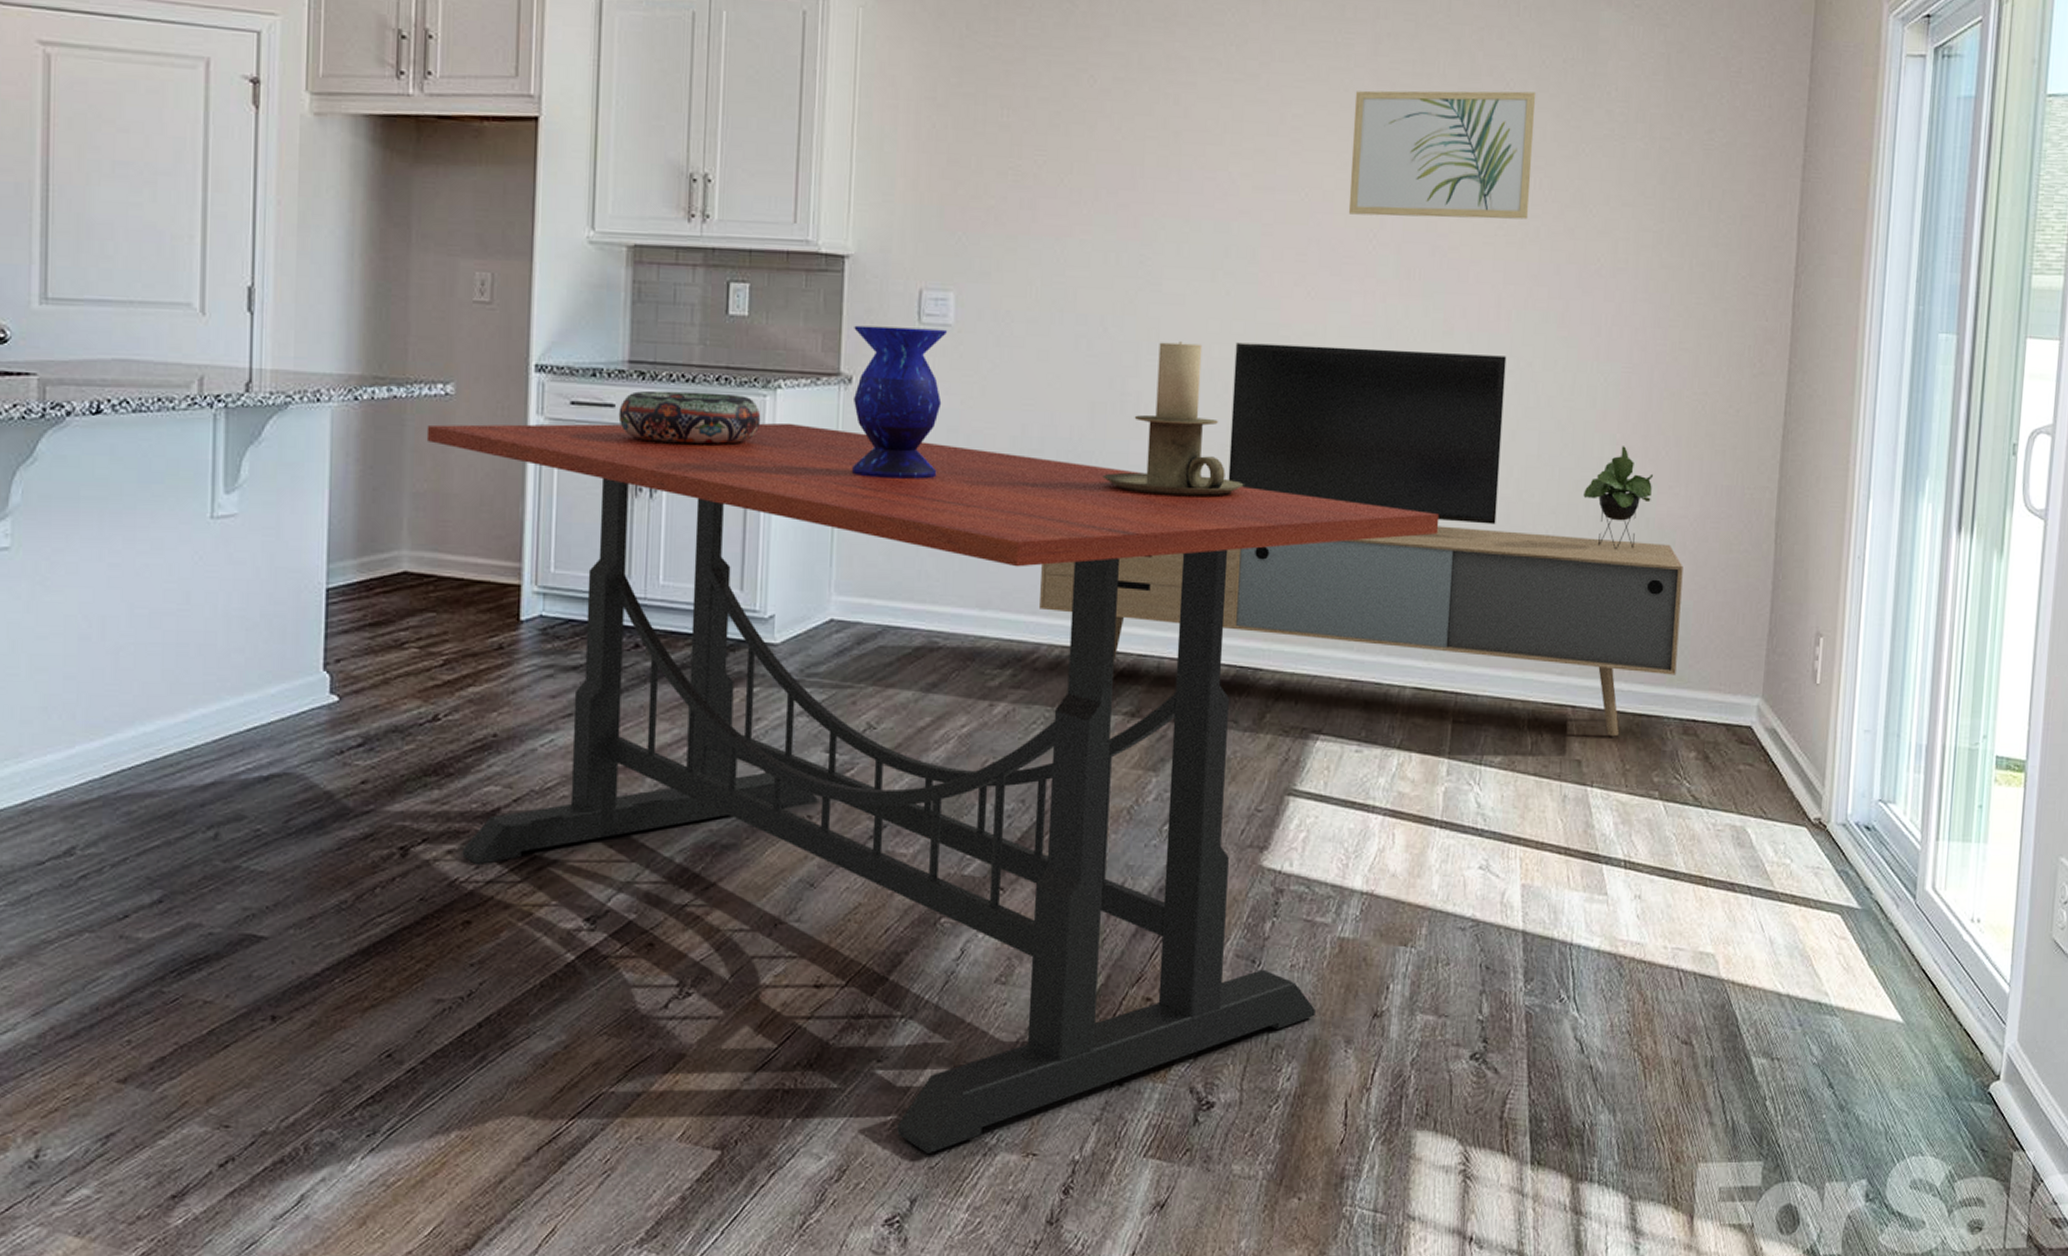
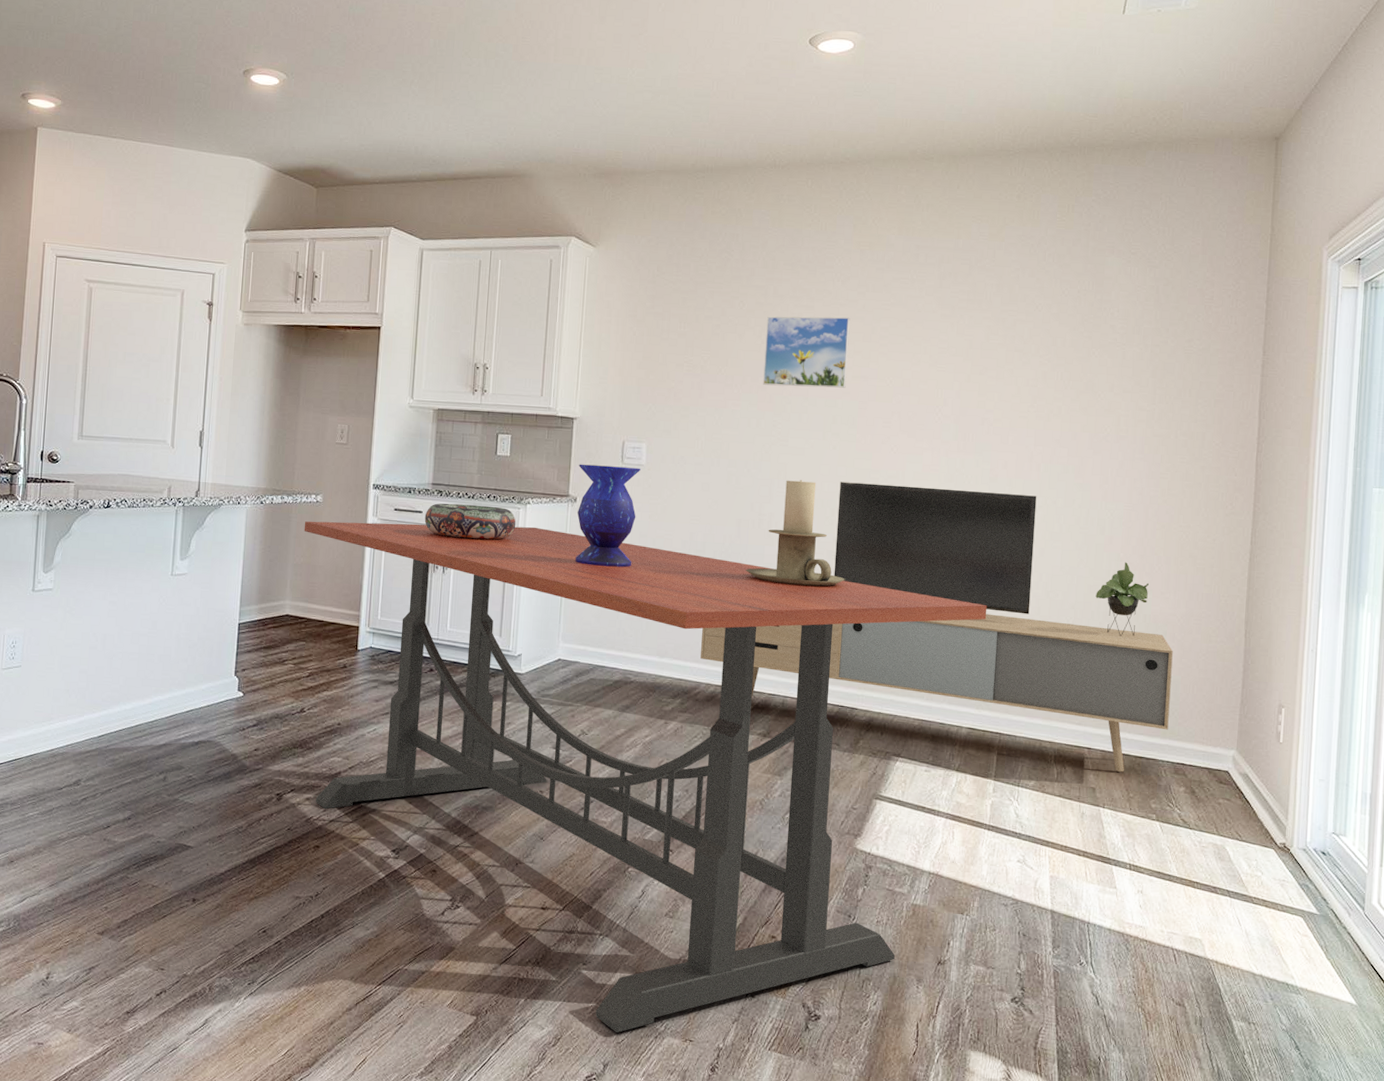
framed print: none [1124,98,1249,205] -> present [763,316,850,388]
wall art: present [1348,90,1536,220] -> none [921,311,1058,401]

